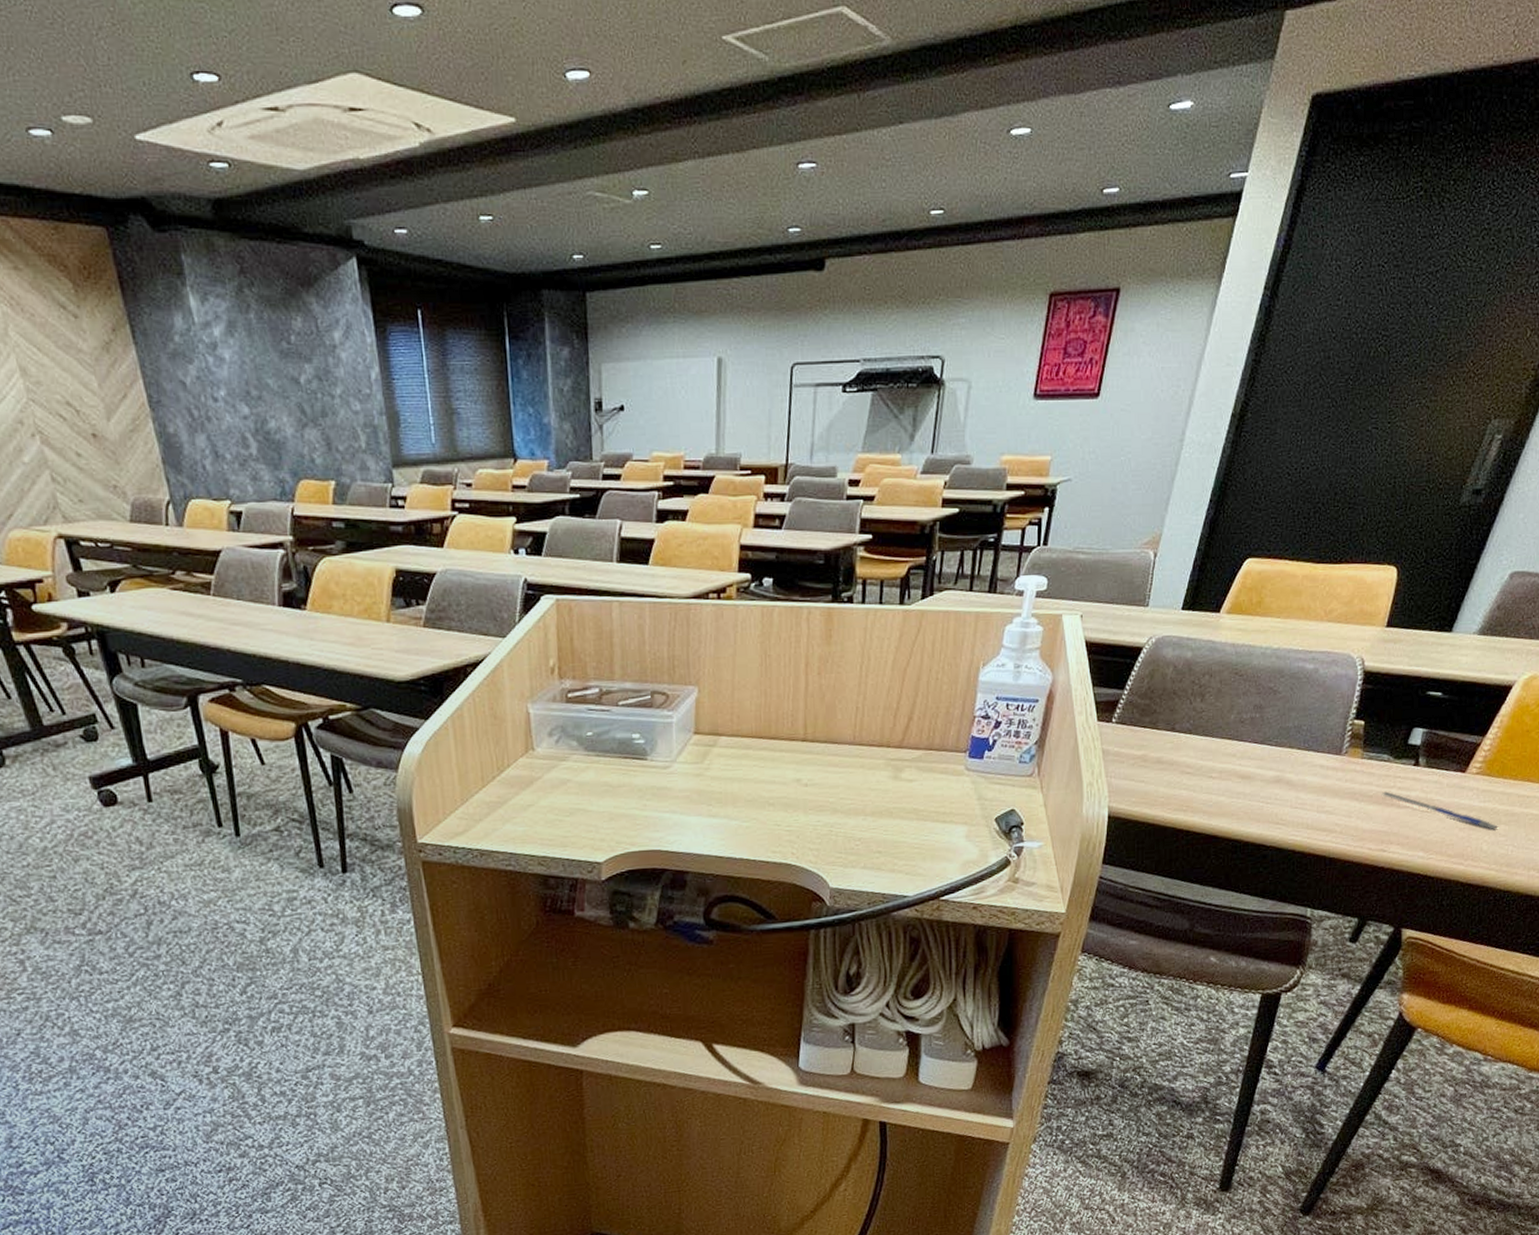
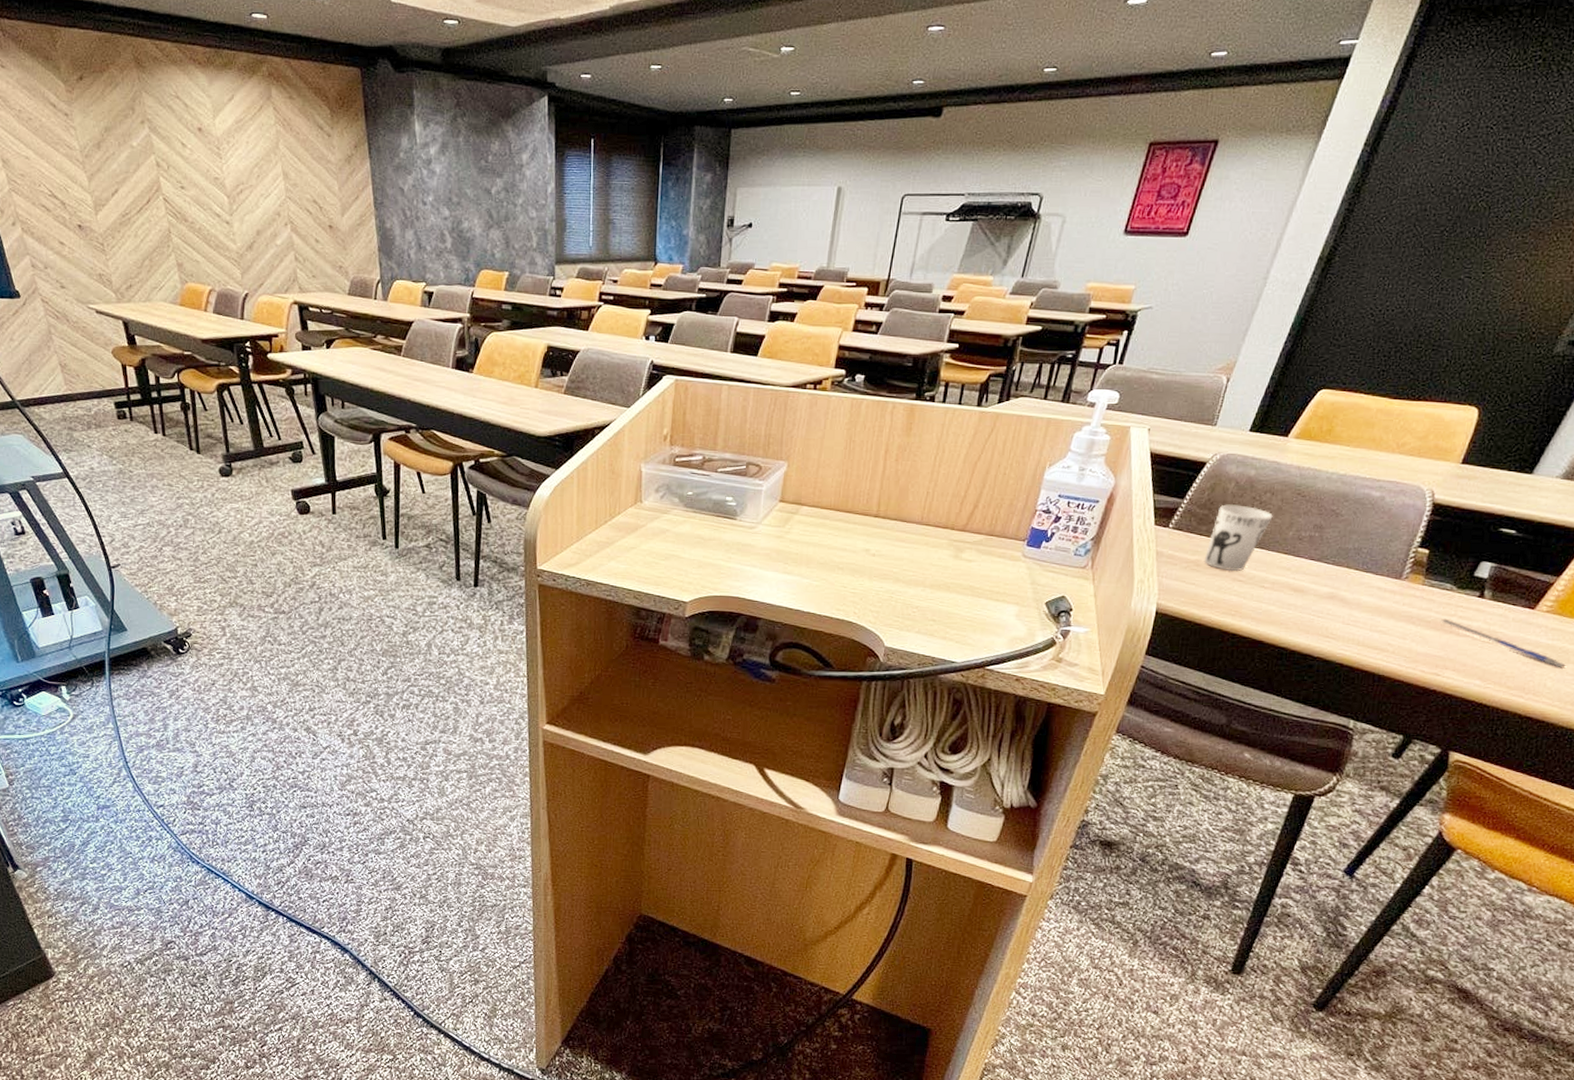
cup: none [1150,691,1213,764] -> present [1203,504,1273,572]

